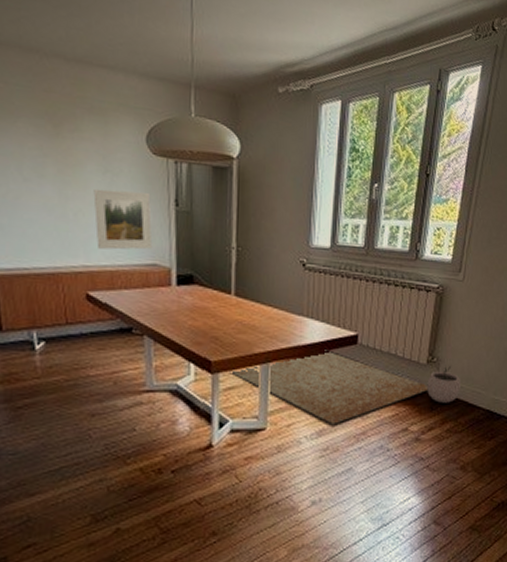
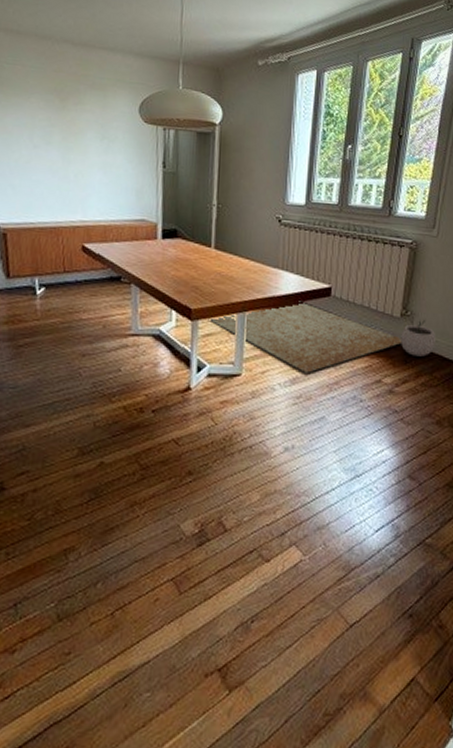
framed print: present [93,188,153,250] -> none [91,153,142,207]

